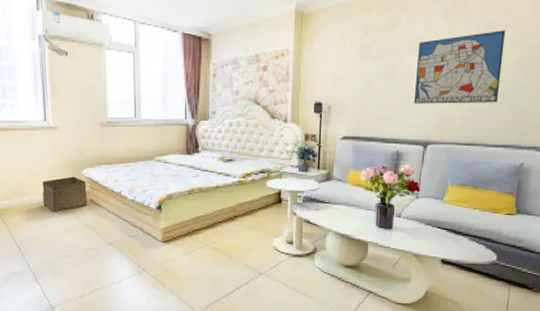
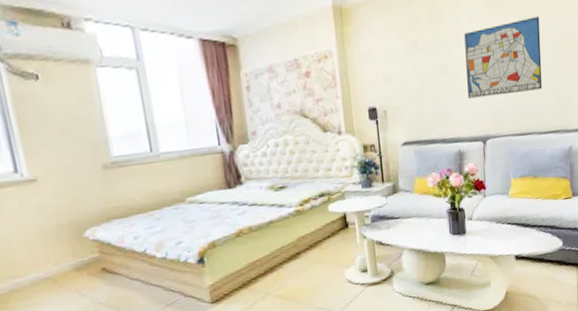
storage bin: present [42,176,87,213] -> none [24,242,99,297]

